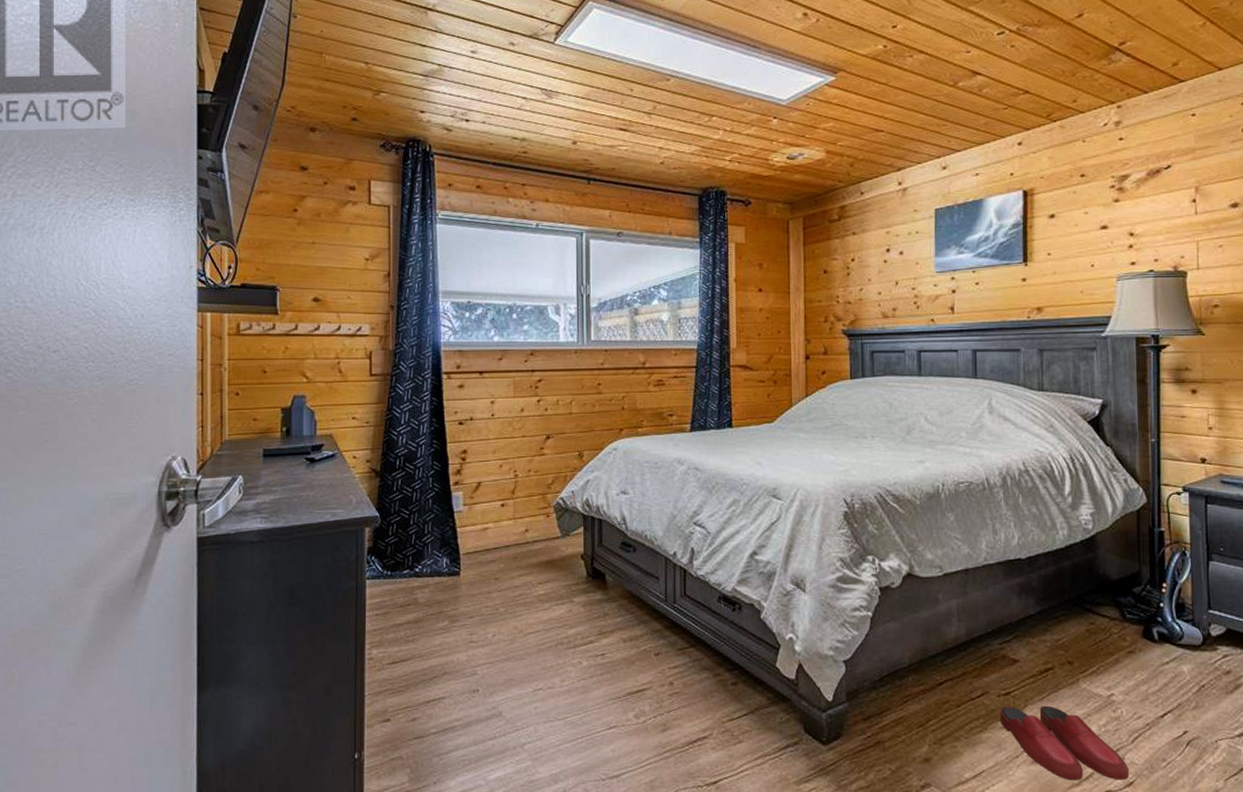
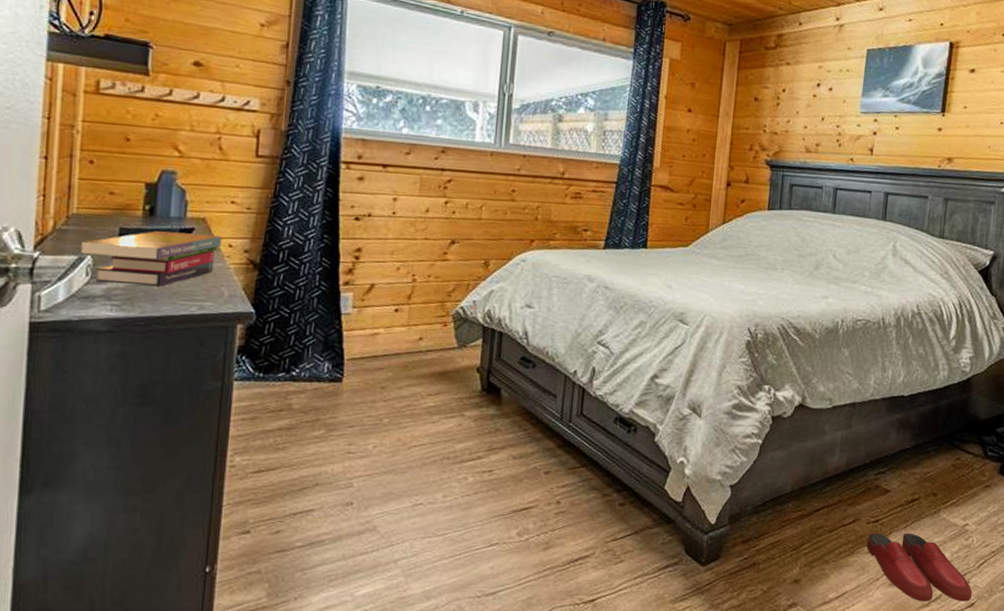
books: none [234,449,347,499] -> present [81,231,222,287]

